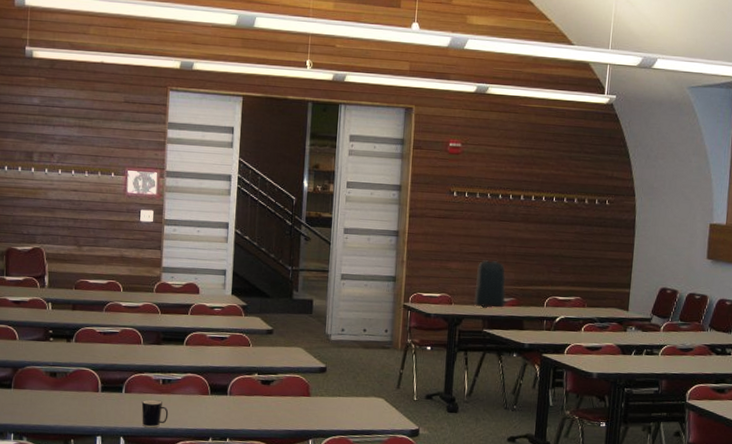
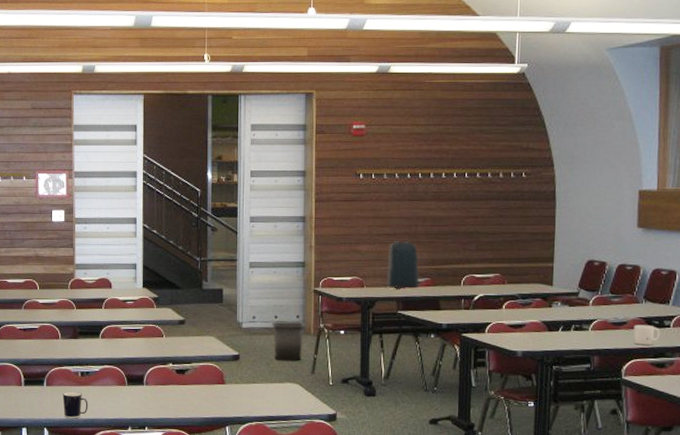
waste bin: none [359,334,393,376] -> present [271,321,305,361]
mug: none [698,351,722,372] -> present [633,324,660,345]

